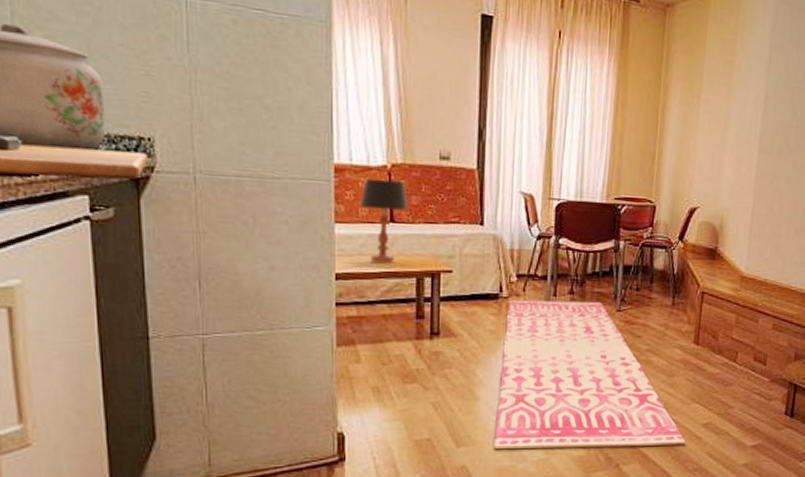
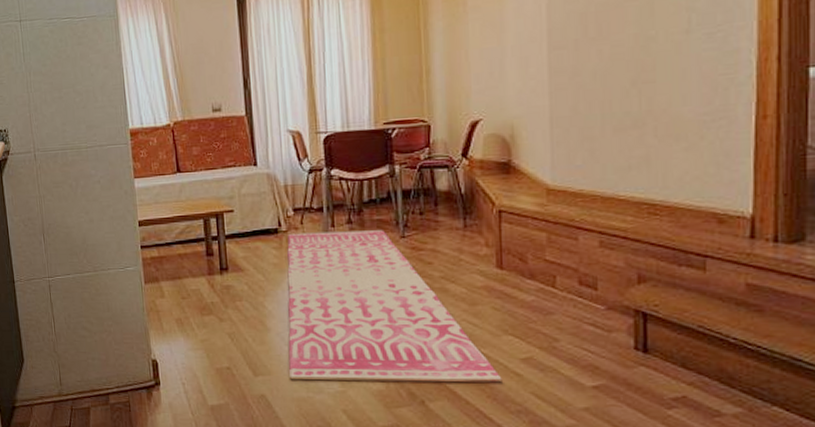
table lamp: present [359,178,408,263] -> none [151,136,190,208]

